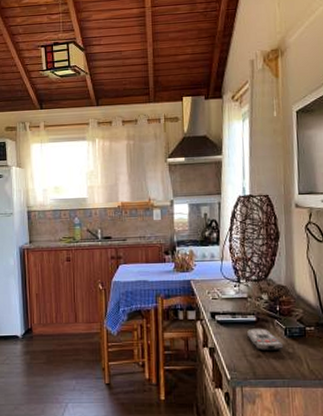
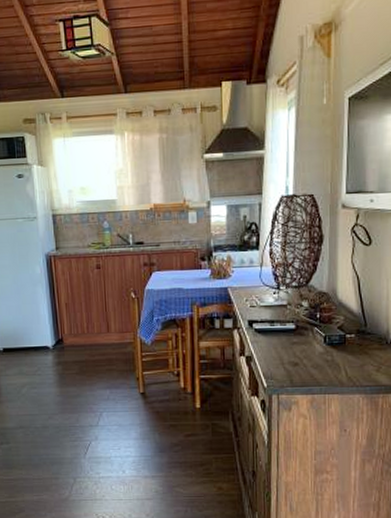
remote control: present [247,328,284,351] -> none [286,336,323,359]

